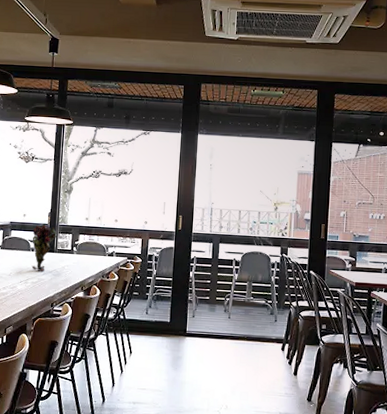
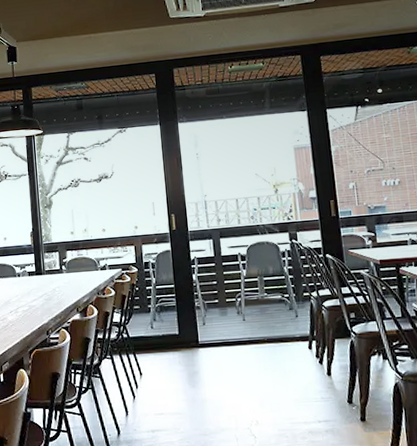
flower: present [31,223,57,272] -> none [16,244,42,299]

